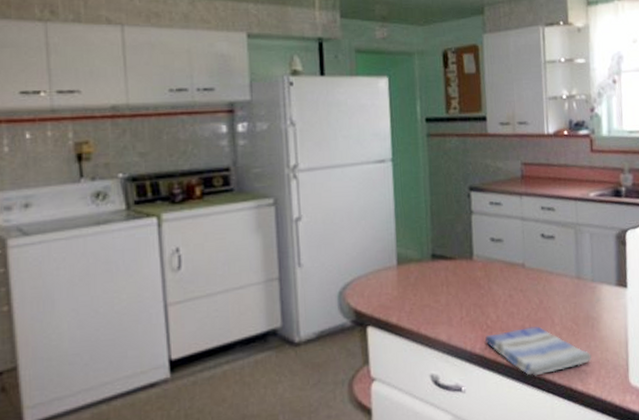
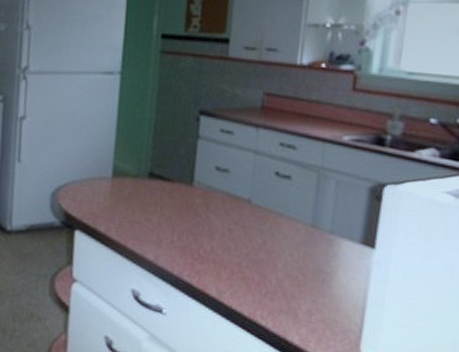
dish towel: present [485,326,592,376] -> none [195,263,316,320]

